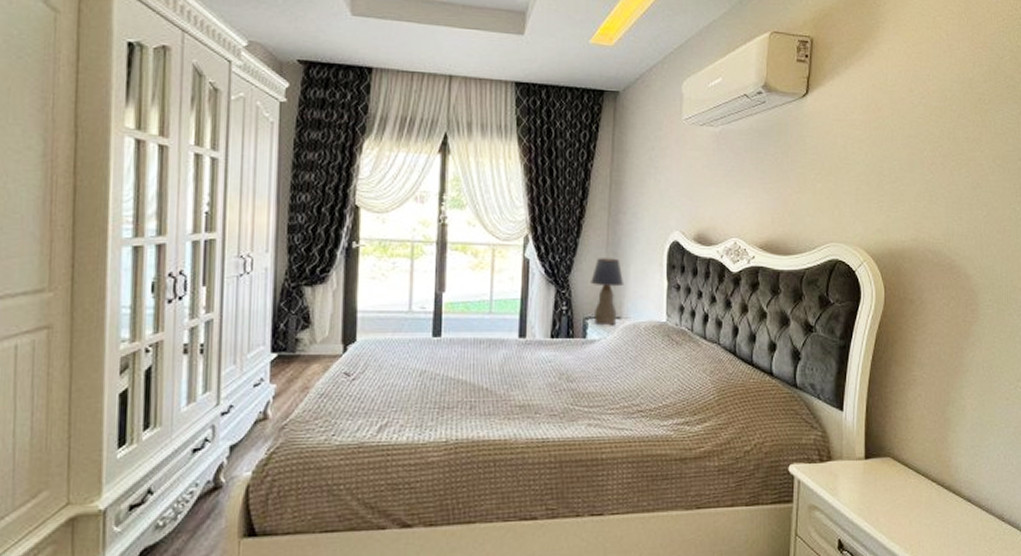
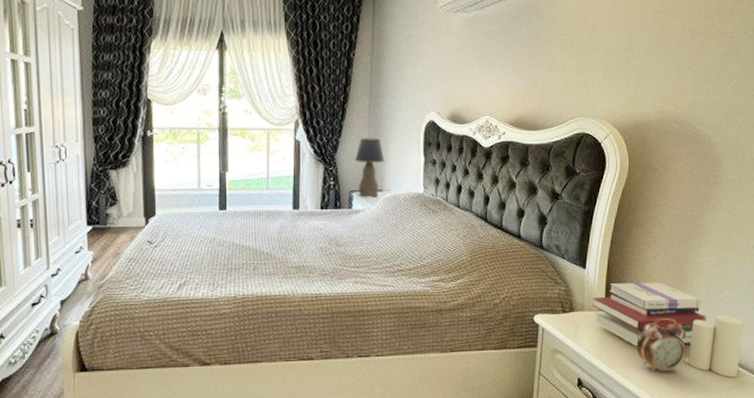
books: none [851,426,972,502] -> present [591,282,707,347]
alarm clock: none [900,467,953,532] -> present [636,317,687,373]
candle: none [951,462,1011,537] -> present [684,312,744,378]

